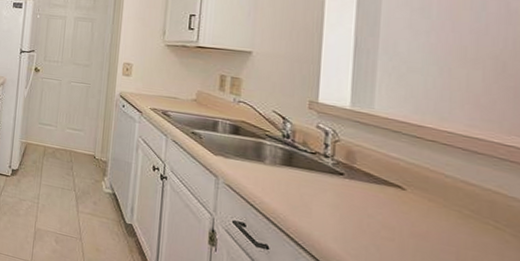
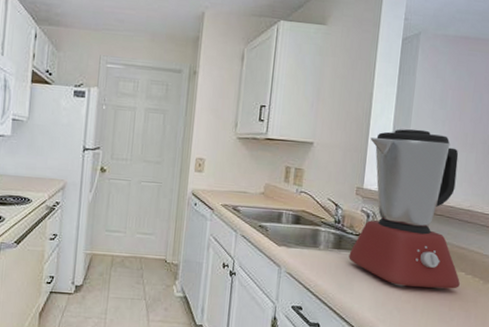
blender: none [303,40,471,234] -> present [349,129,460,290]

